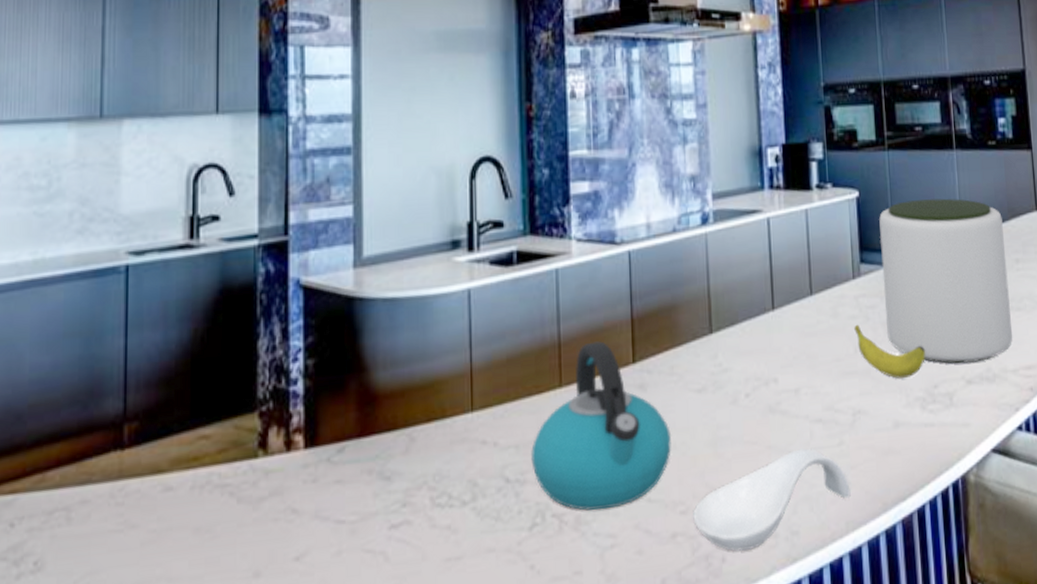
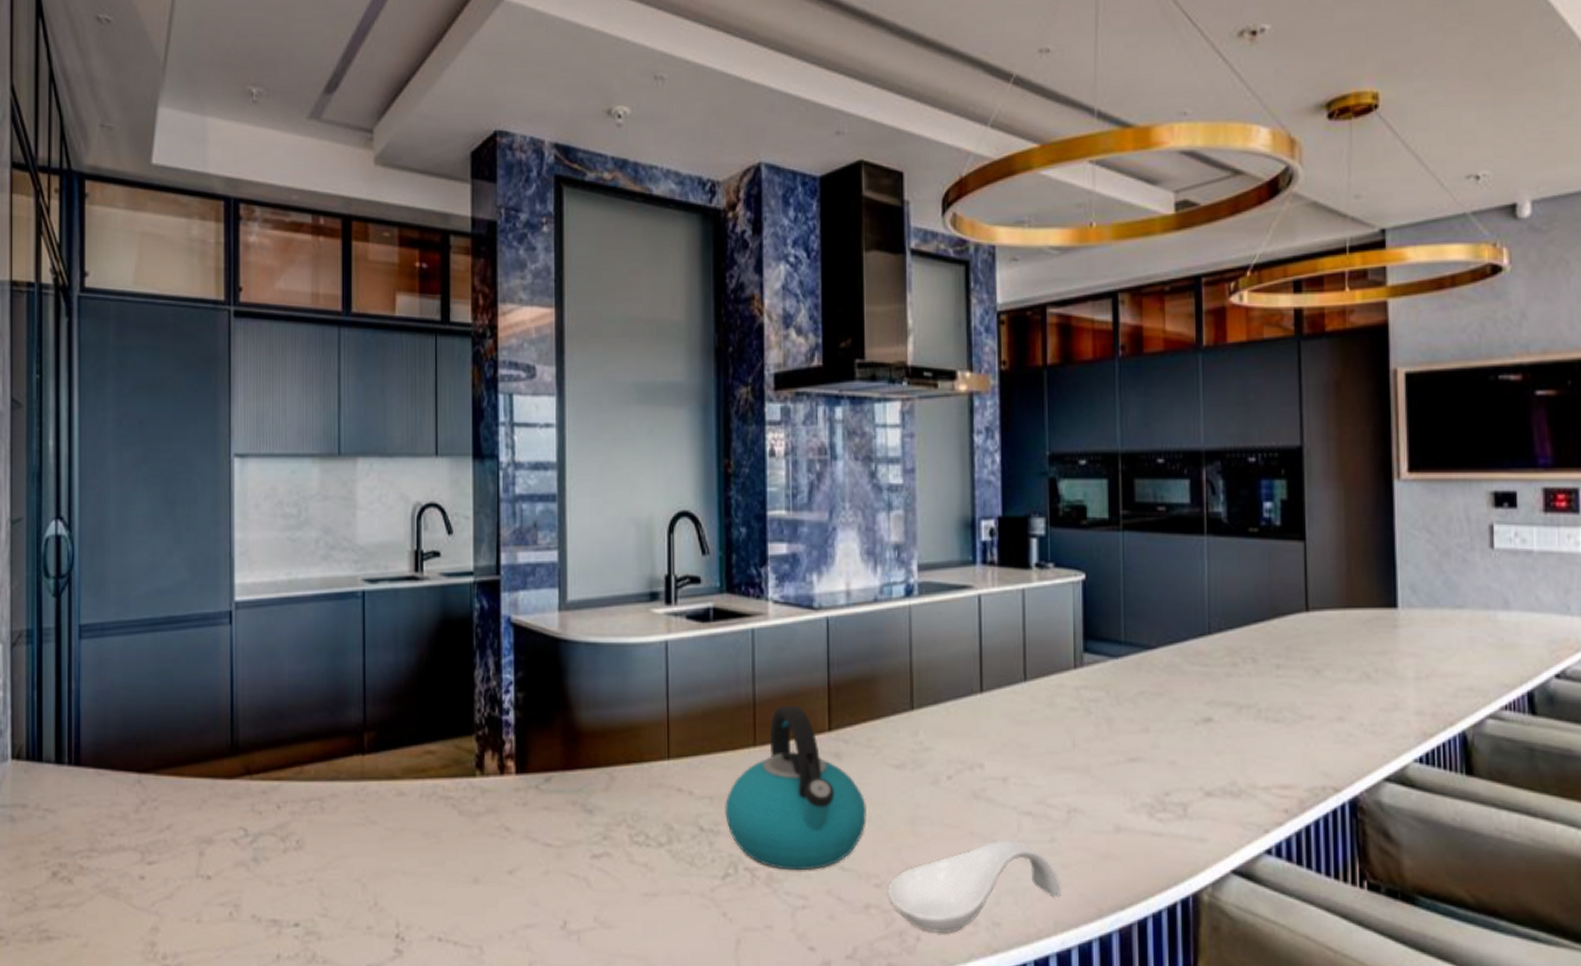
banana: present [854,324,926,379] -> none [1073,717,1158,781]
plant pot: present [879,198,1013,364] -> none [1109,588,1267,774]

